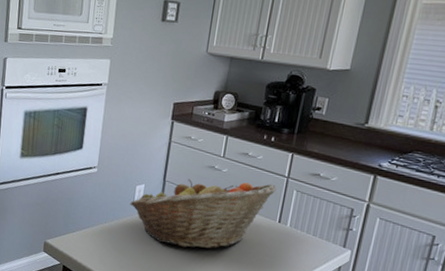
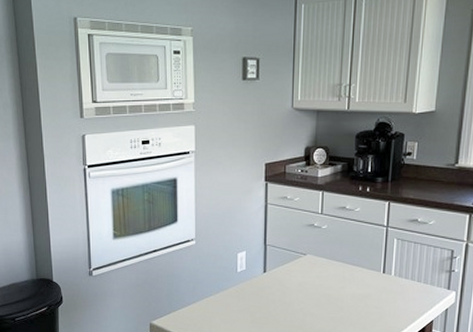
fruit basket: present [130,179,277,249] -> none [233,235,378,310]

